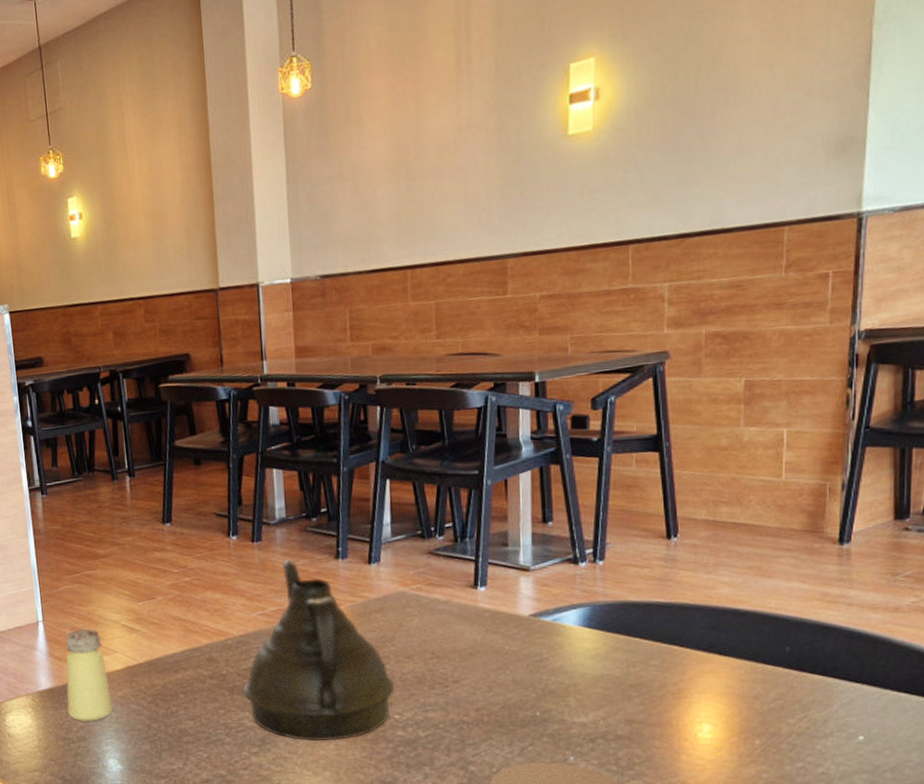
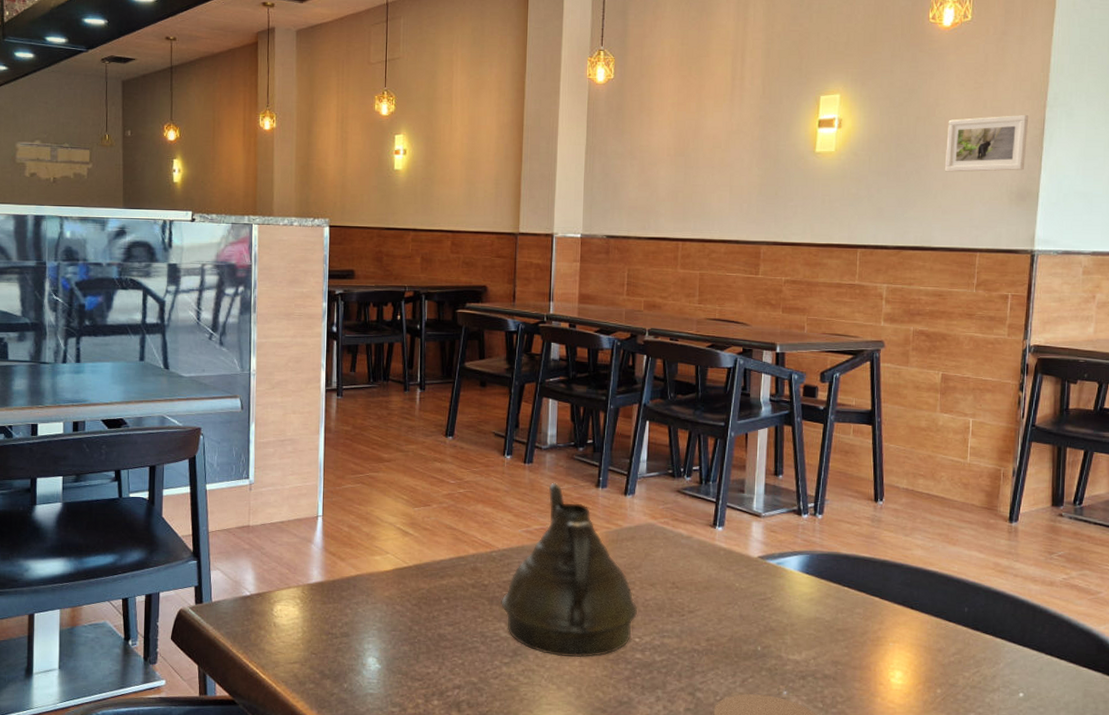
saltshaker: present [65,628,114,722] -> none [334,527,379,619]
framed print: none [737,39,848,132] -> present [944,114,1028,172]

